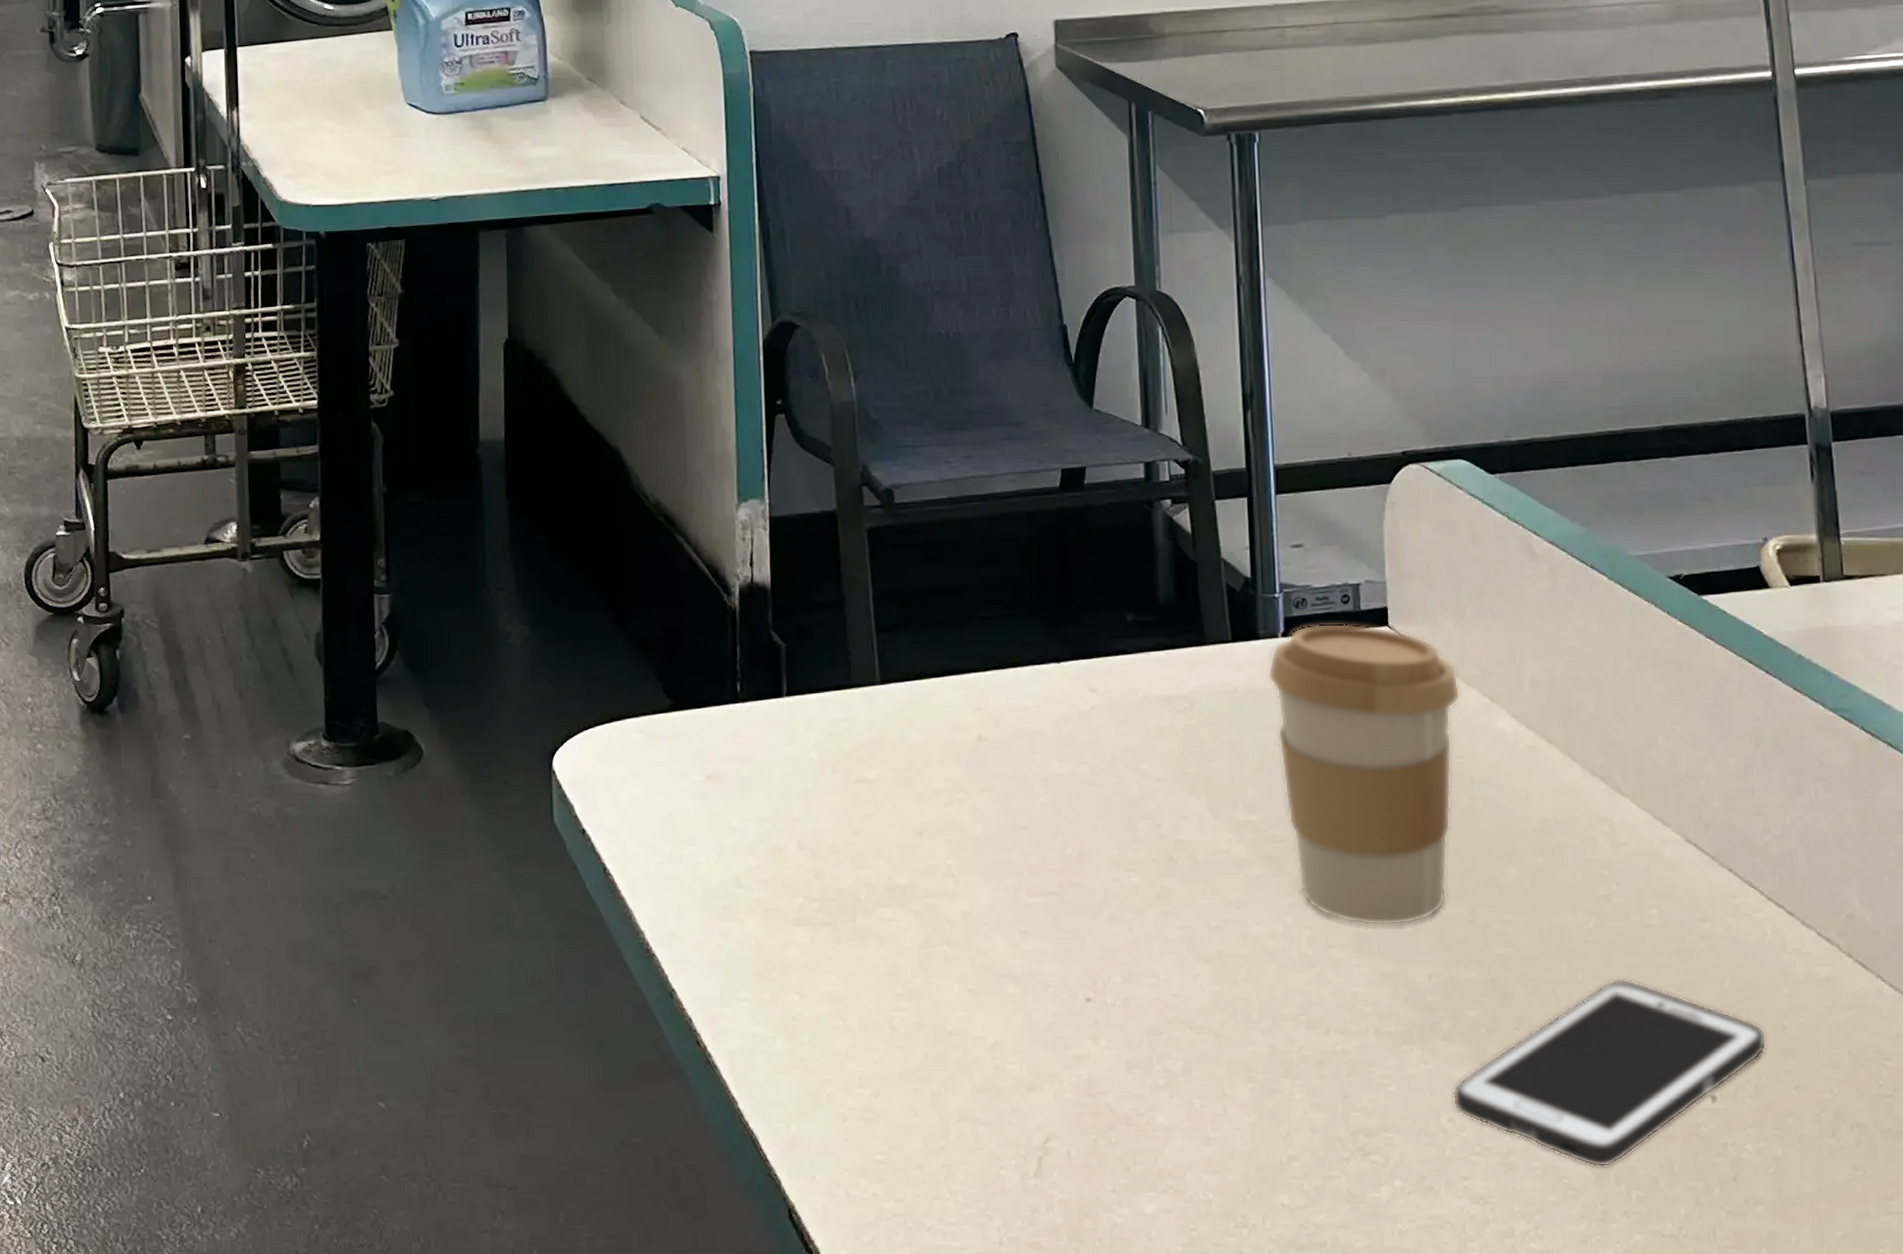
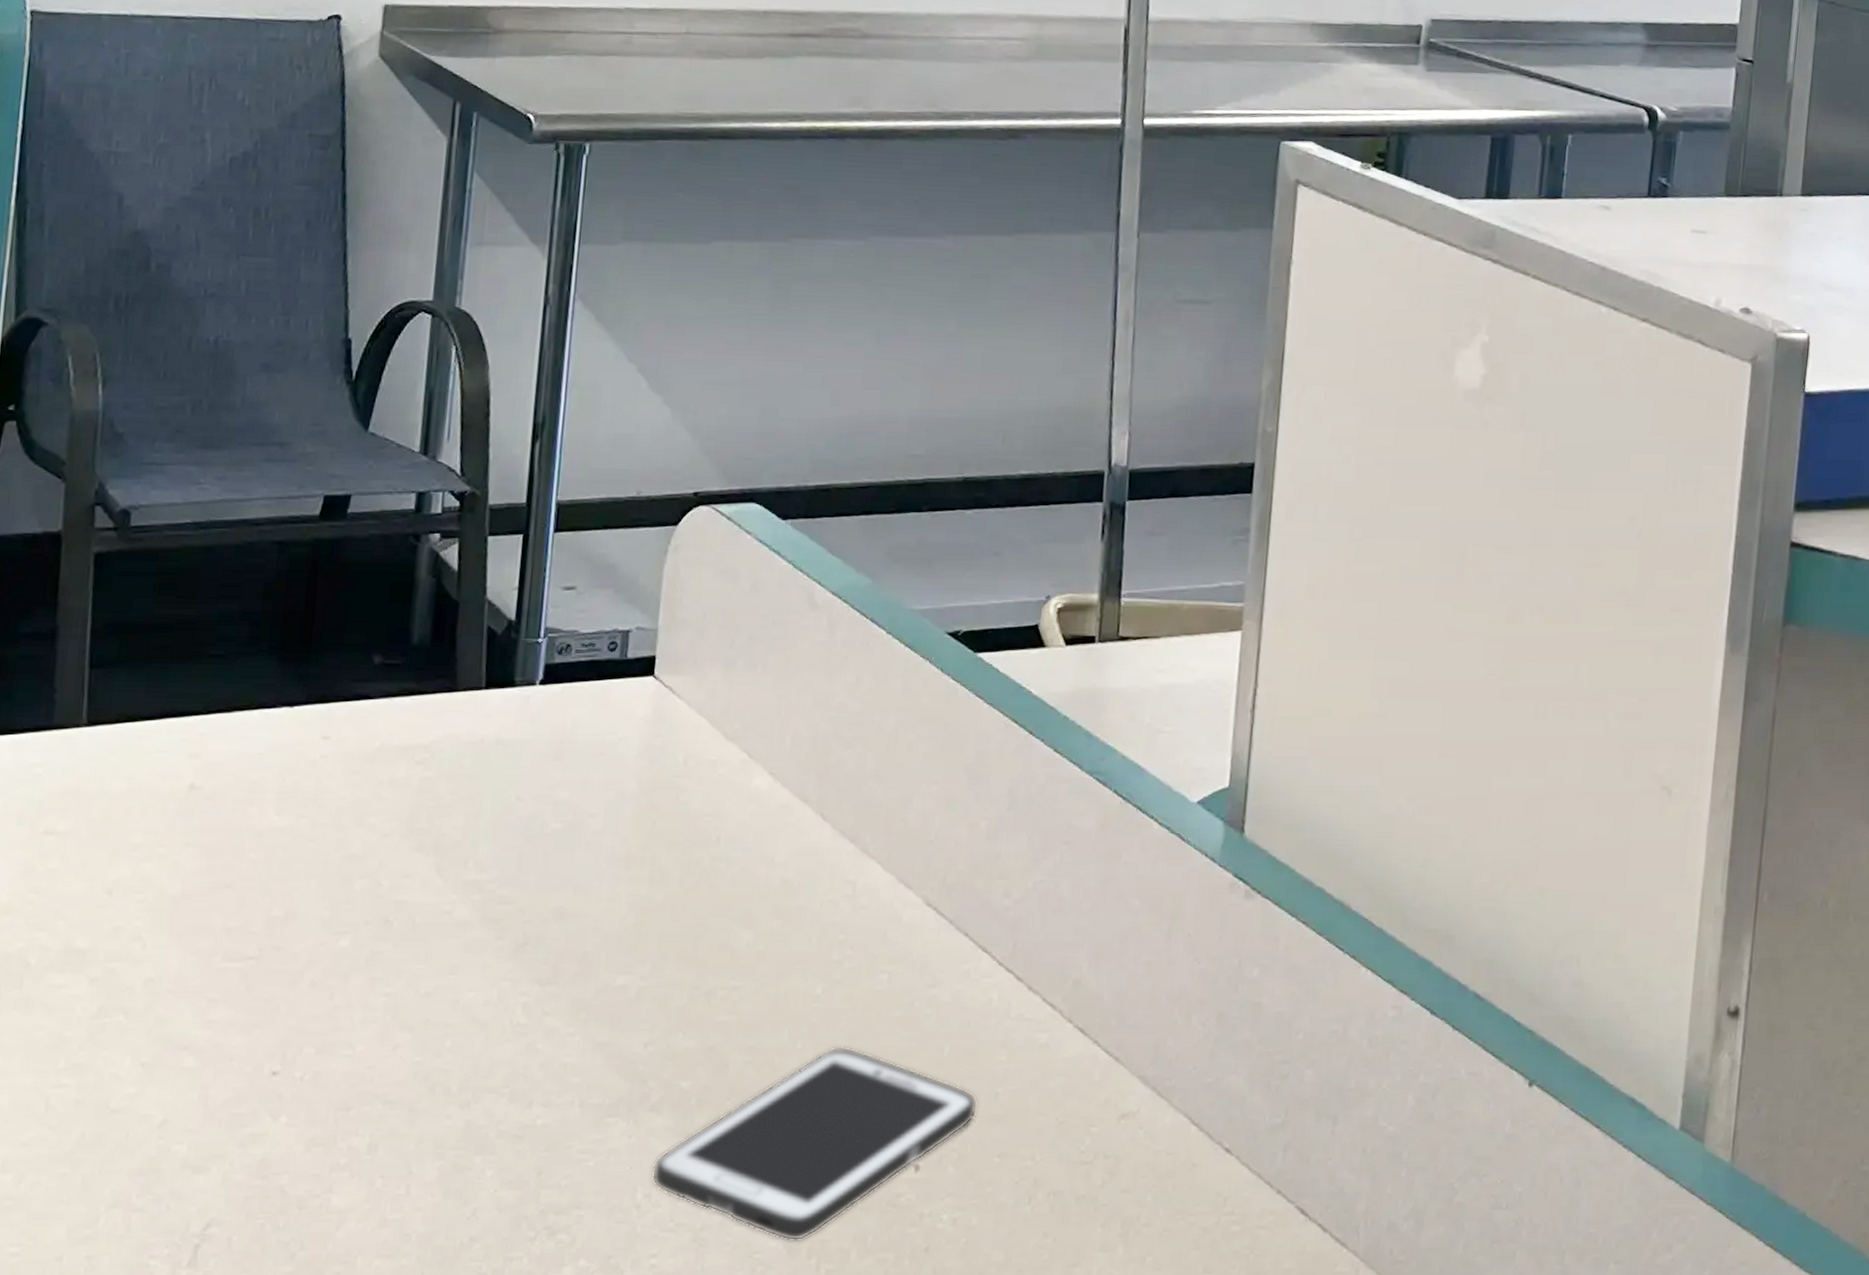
coffee cup: present [1267,623,1461,926] -> none [518,671,720,992]

